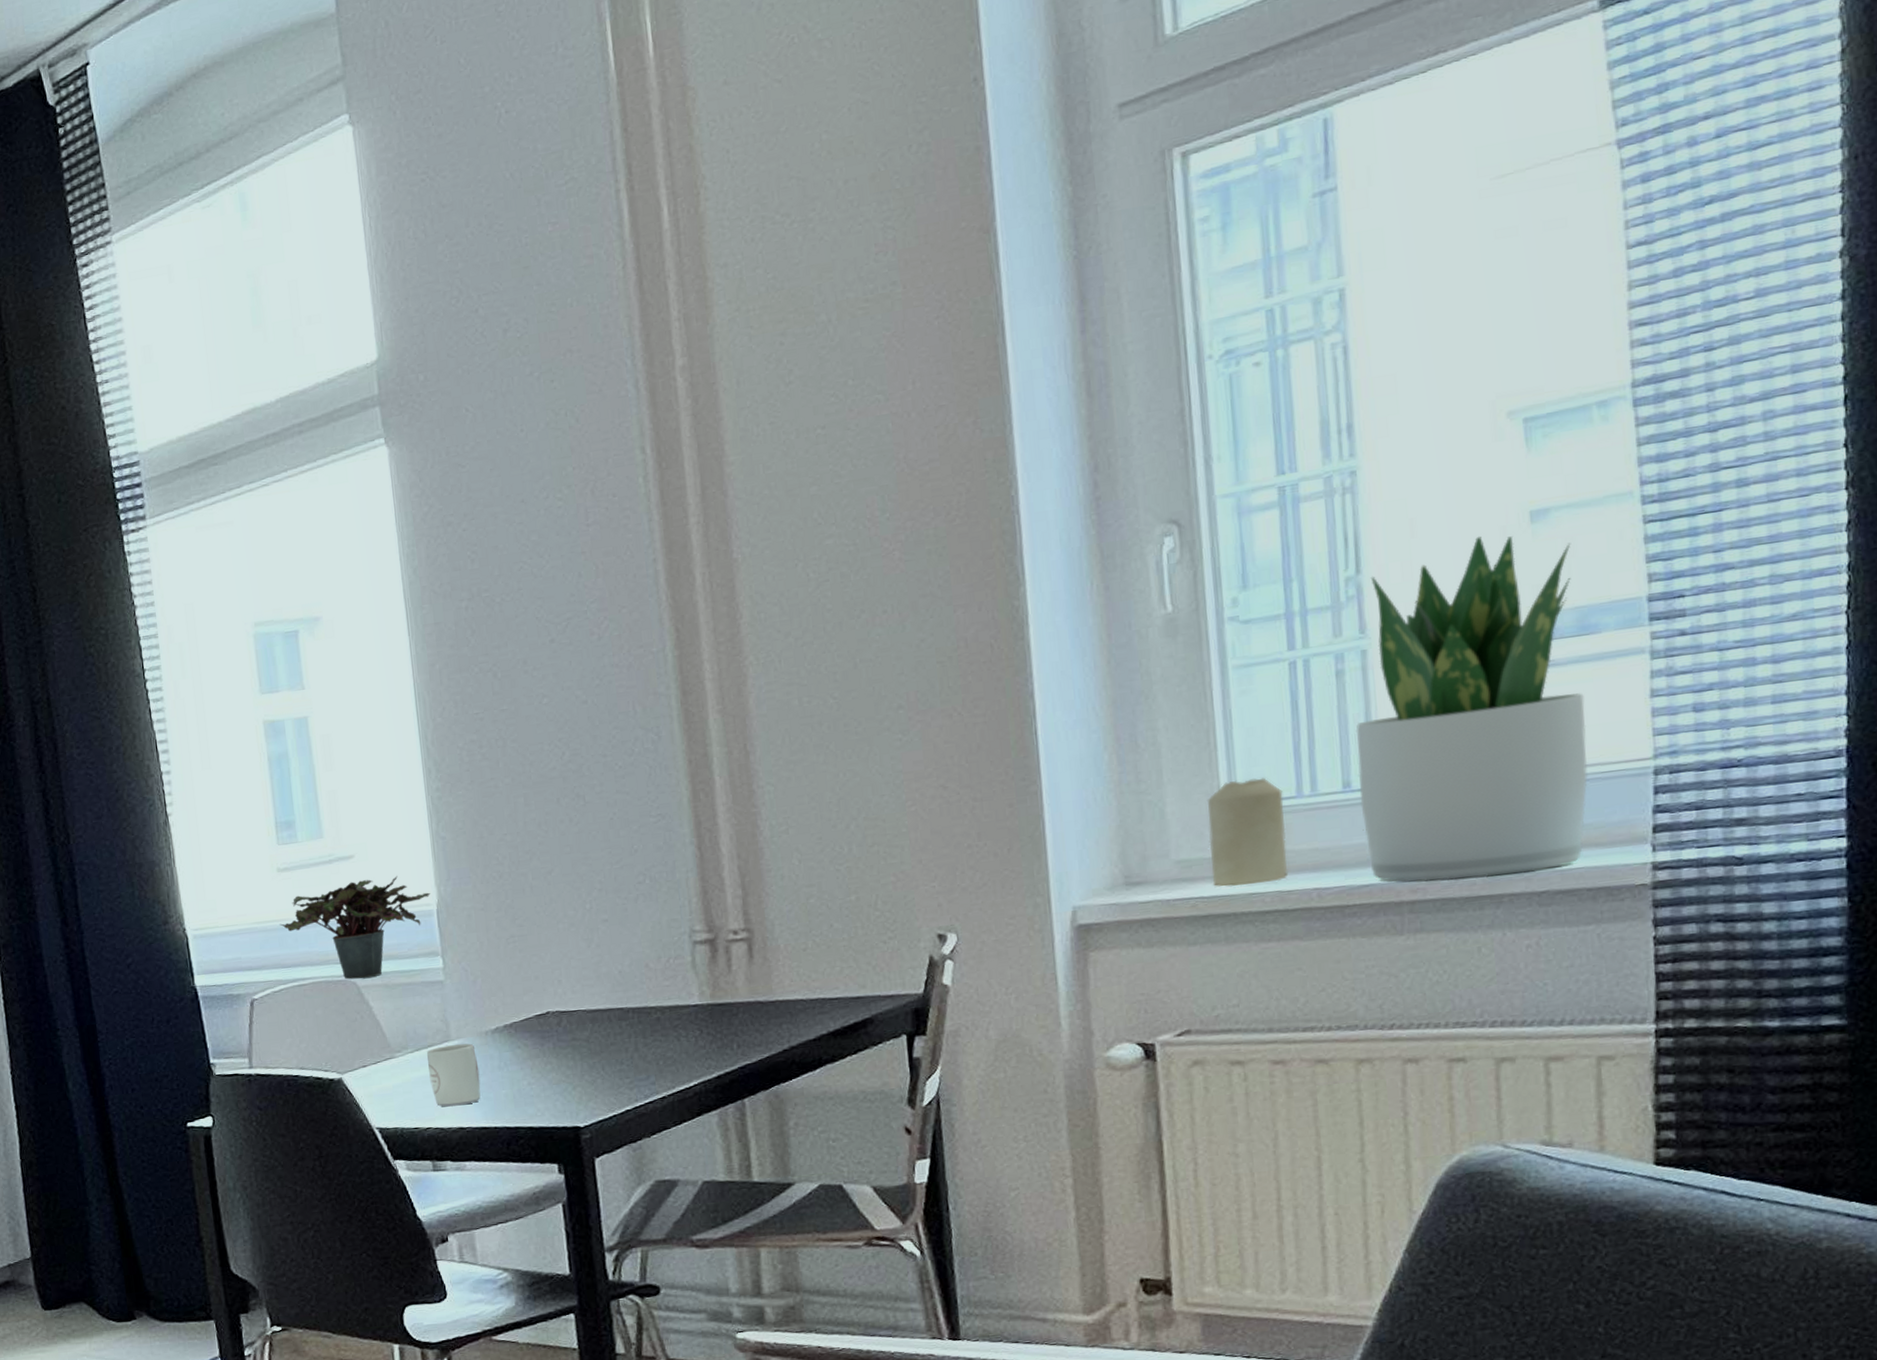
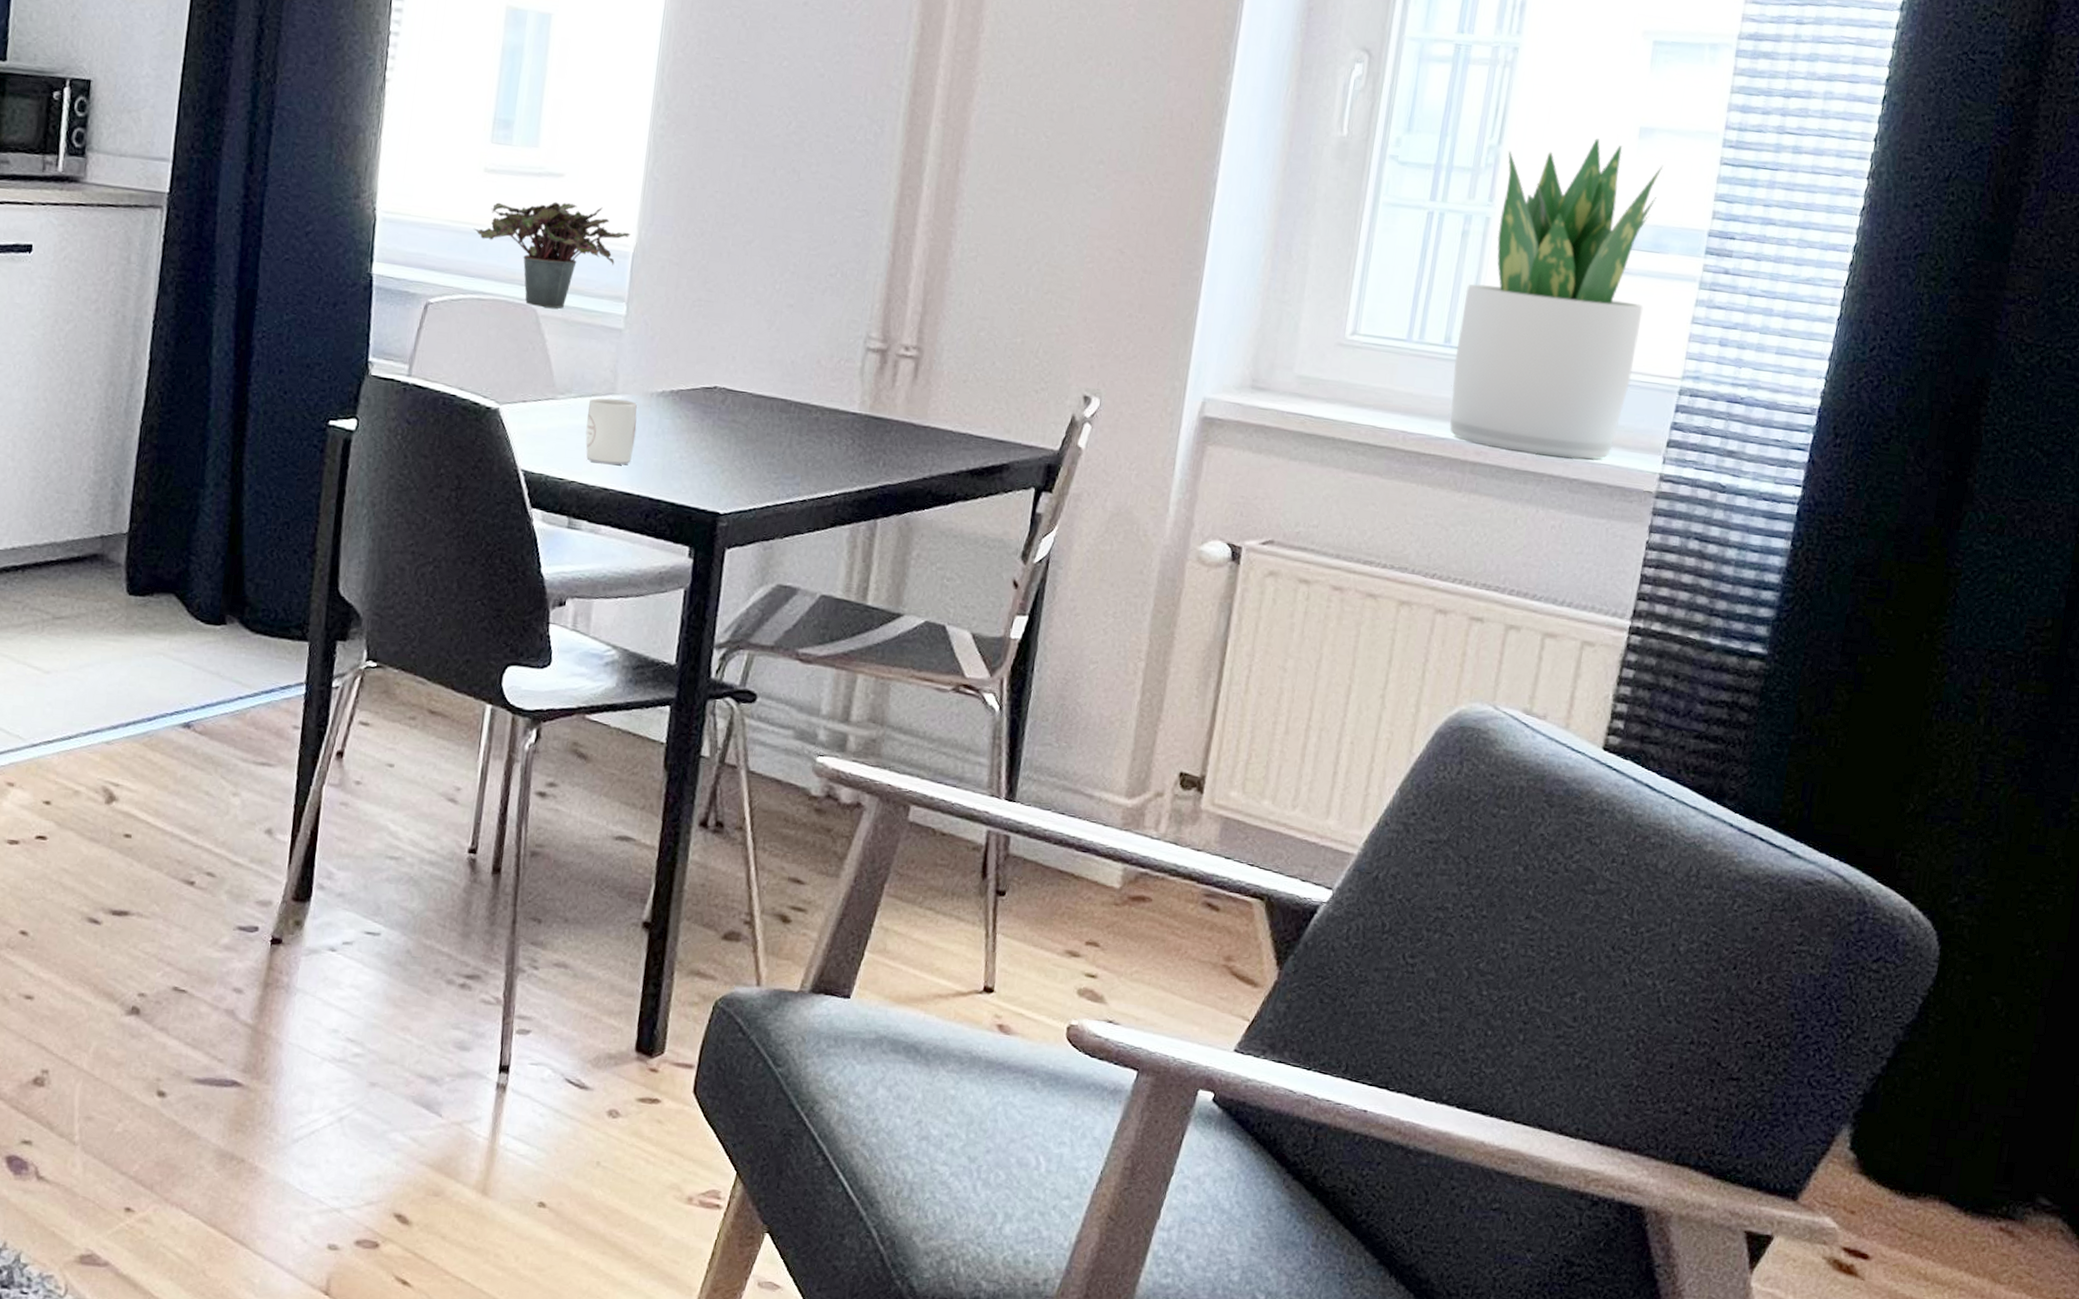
candle: present [1206,777,1288,887] -> none [1322,311,1397,417]

